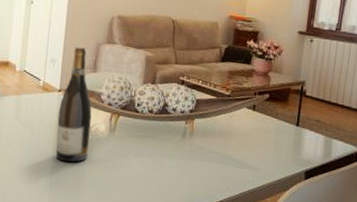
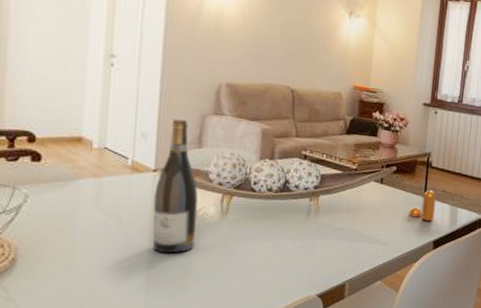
pepper shaker: none [280,119,310,150] -> present [409,190,437,221]

